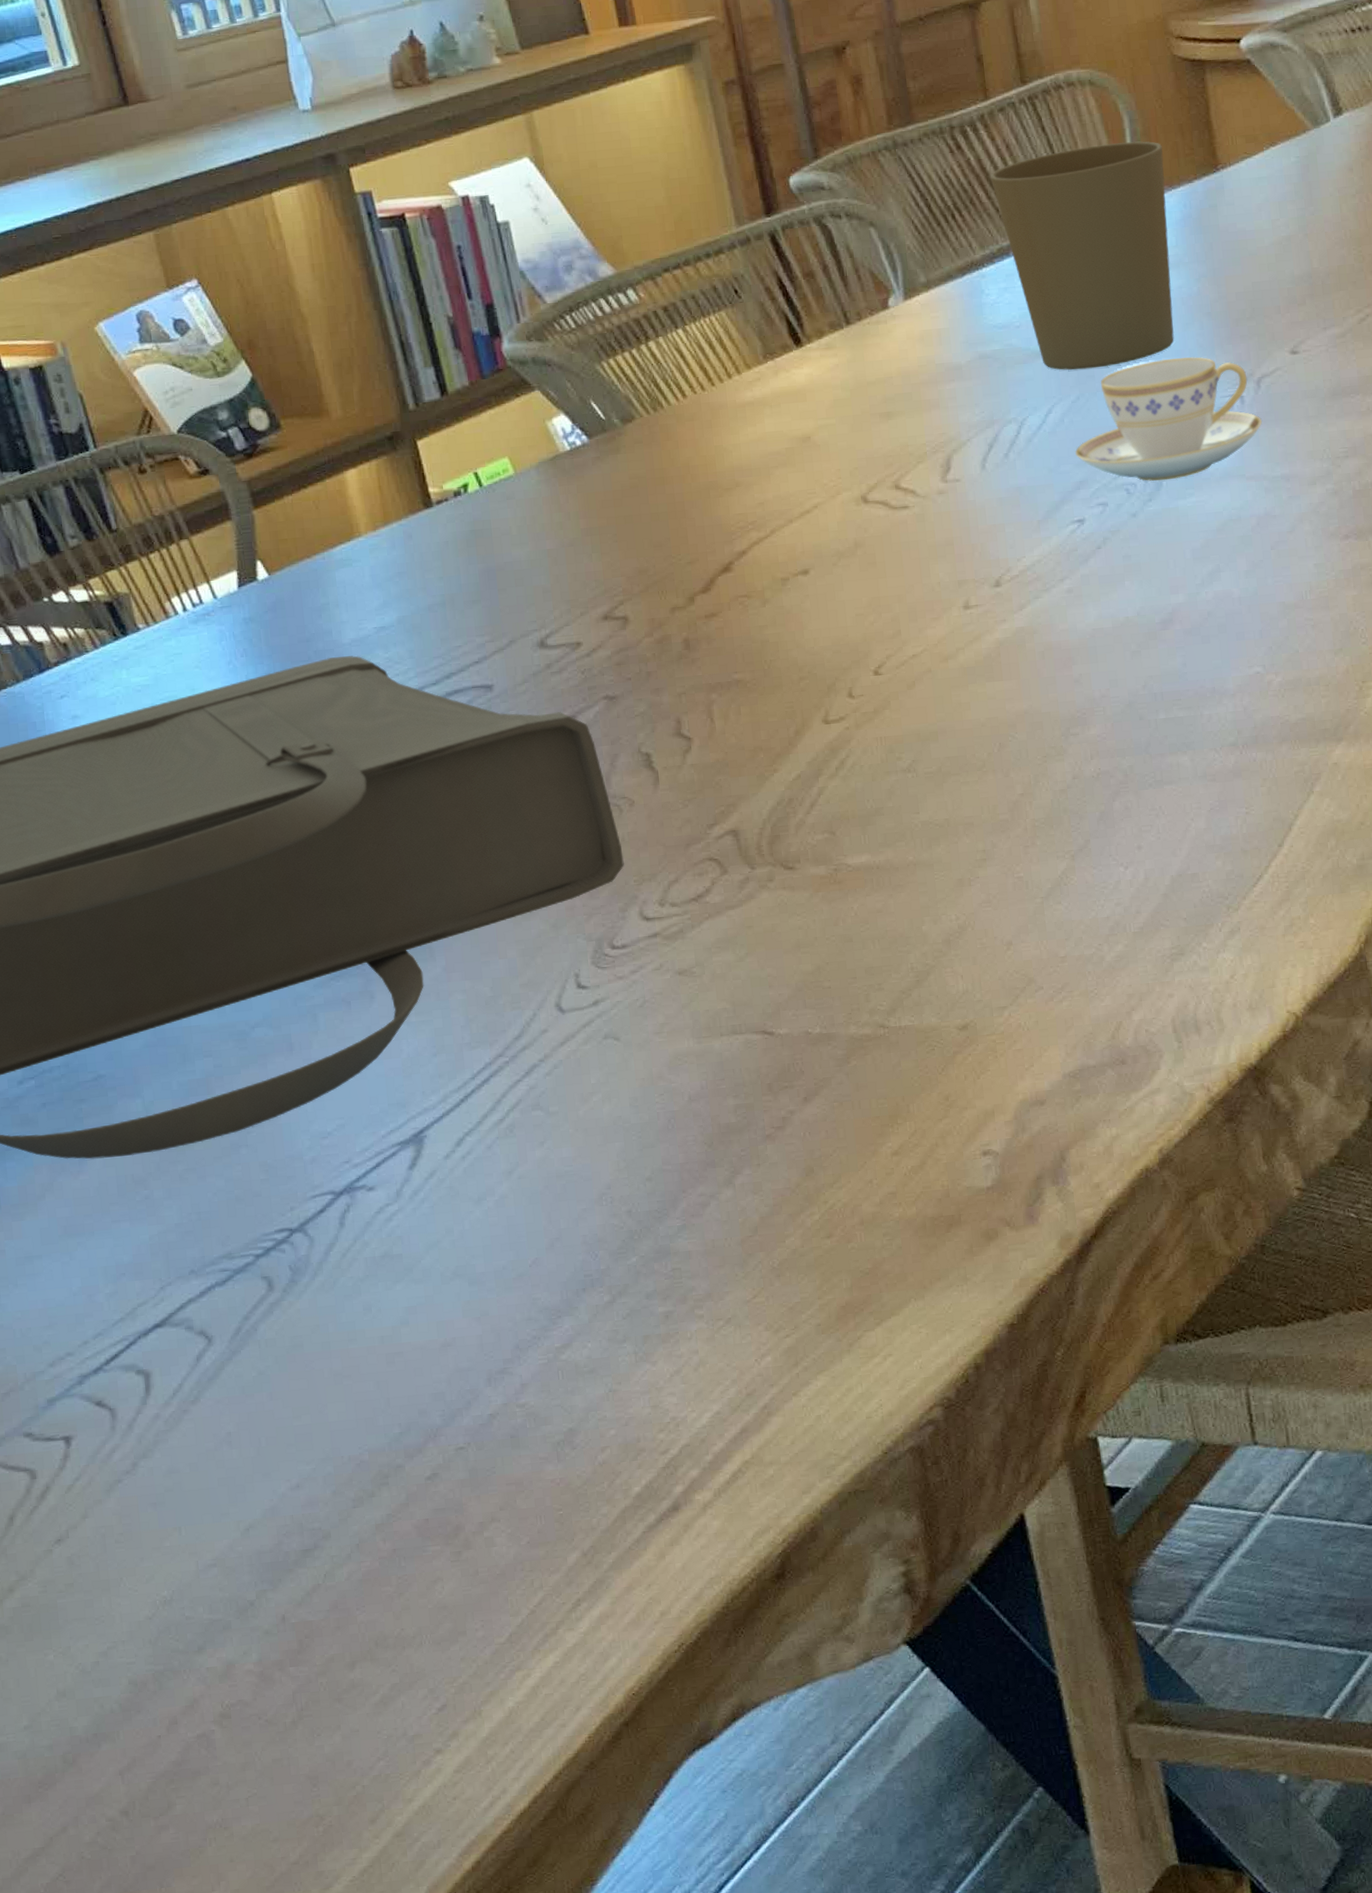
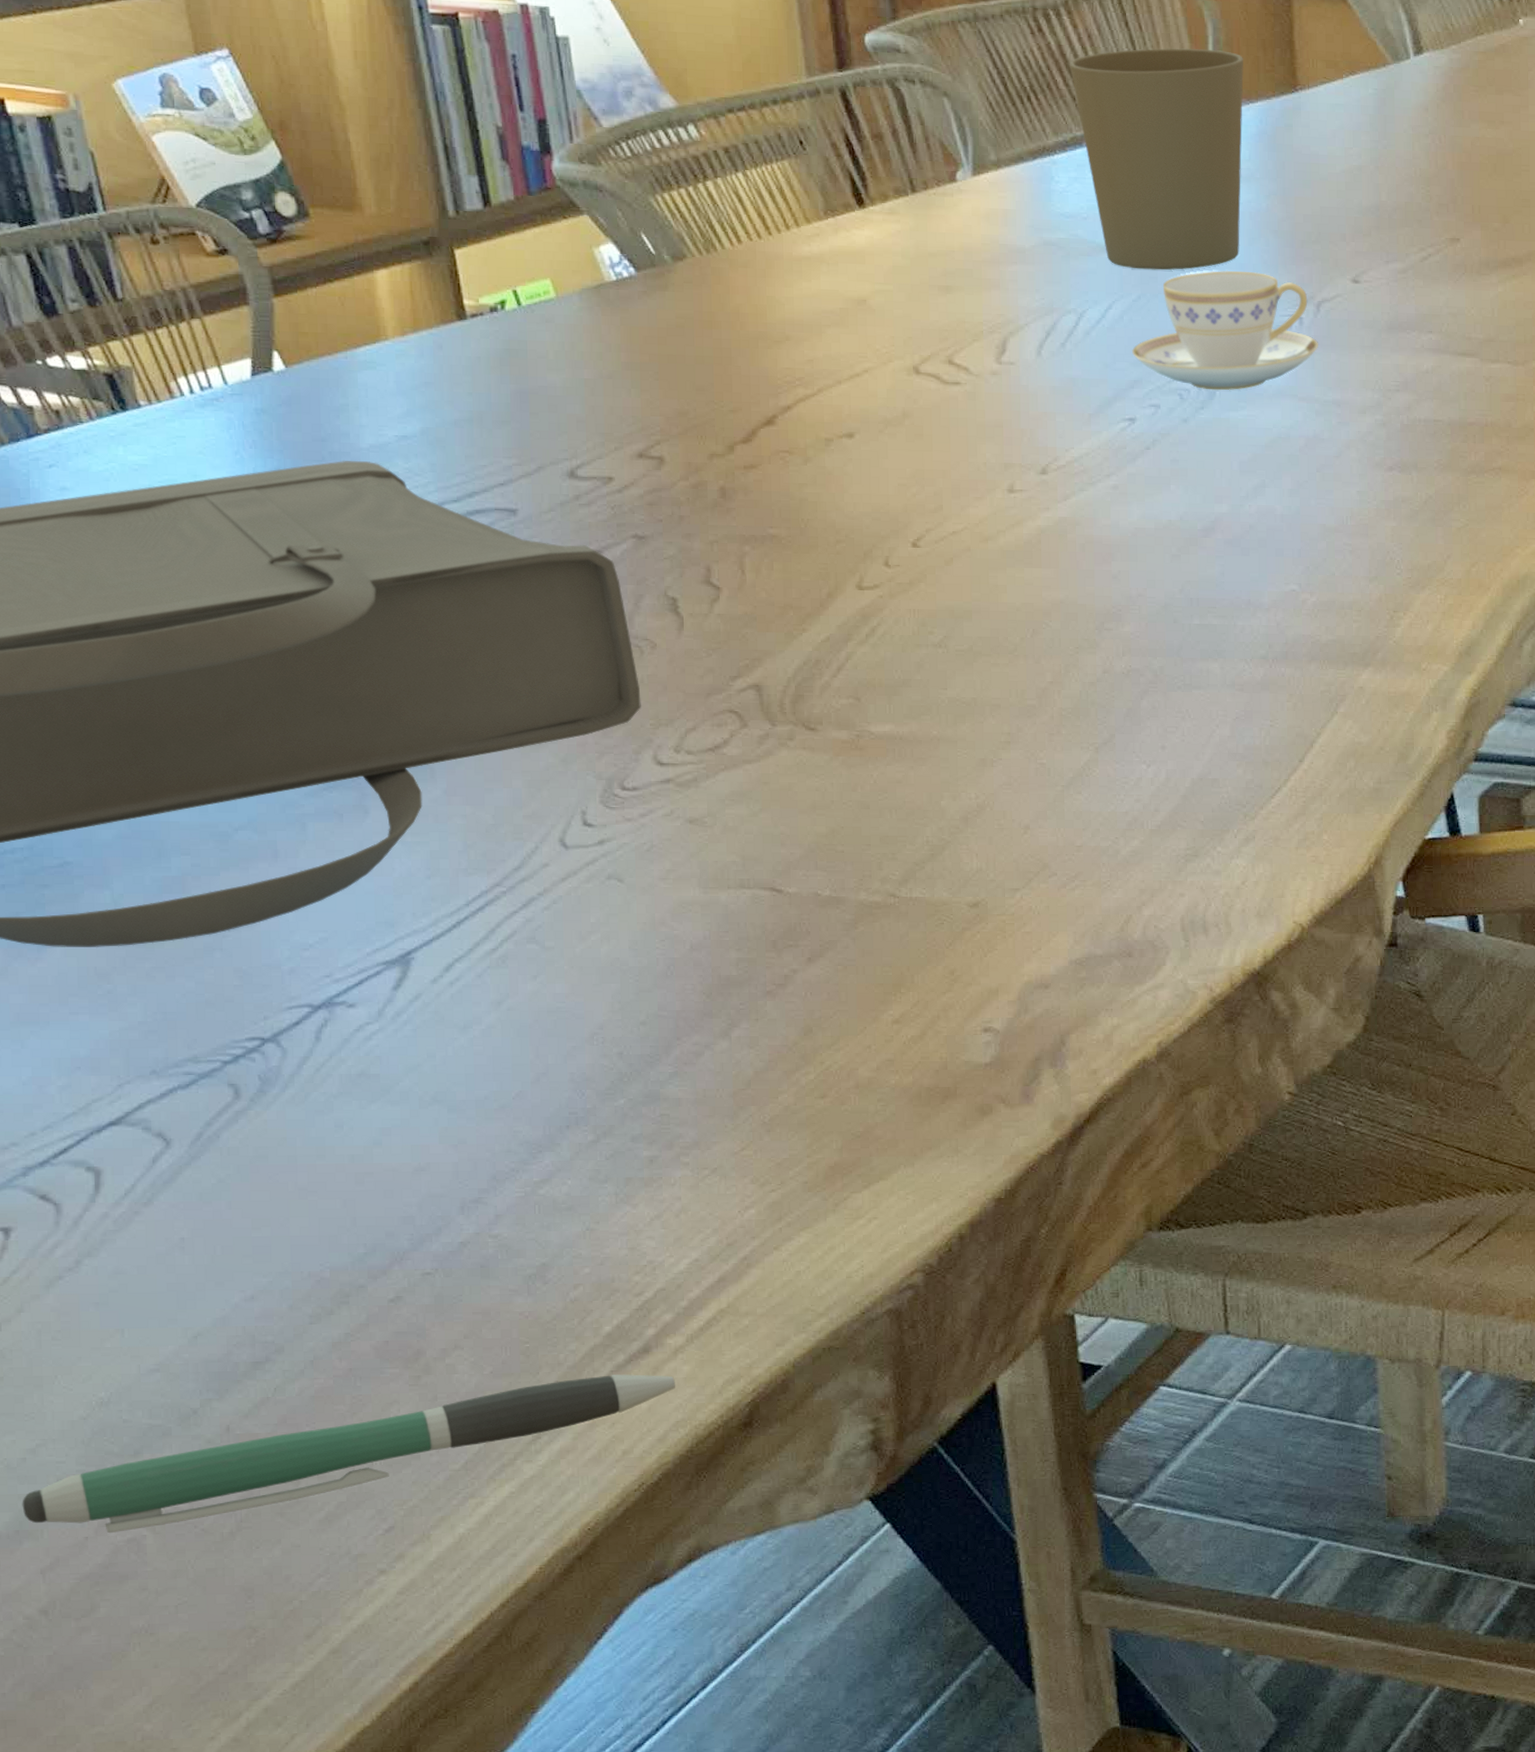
pen: none [98,1532,708,1731] -> present [22,1374,676,1534]

